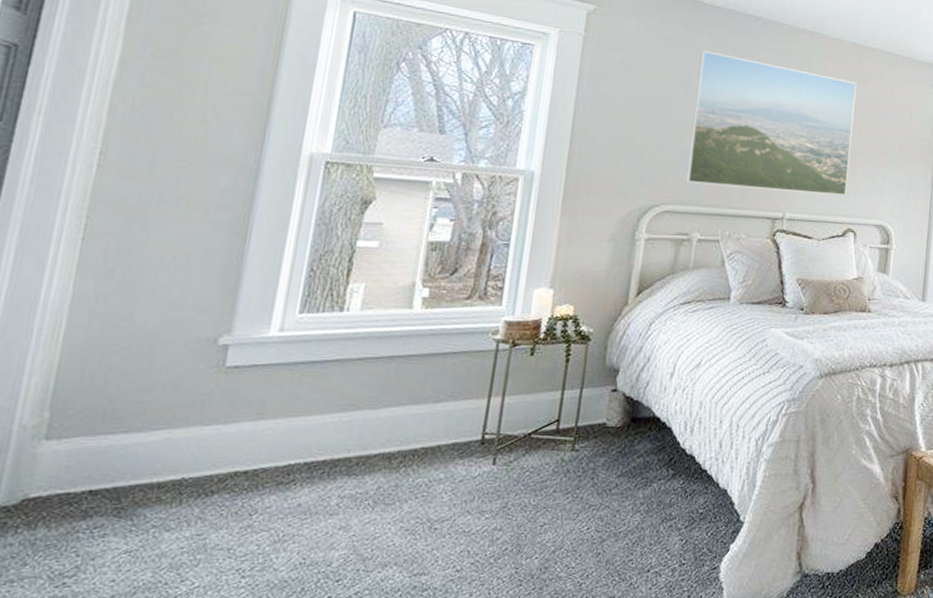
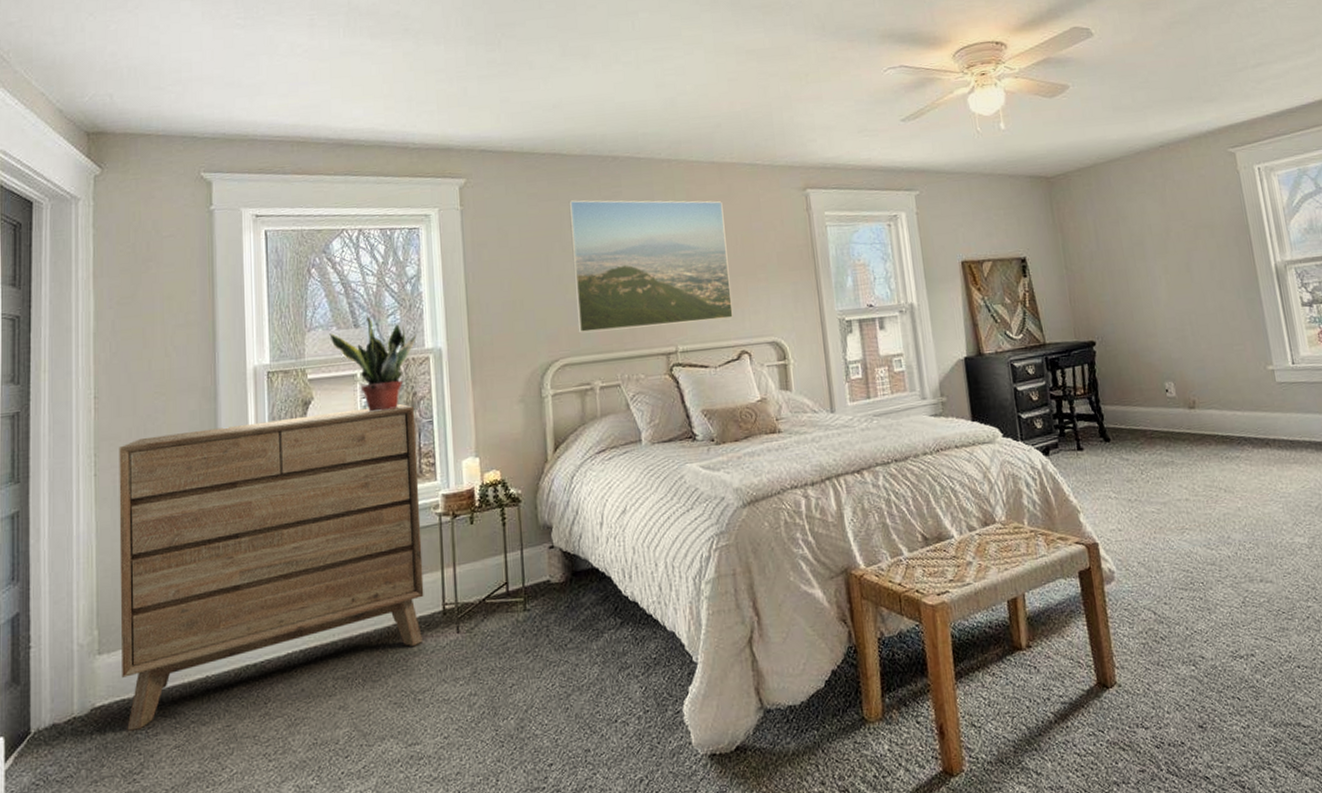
dresser: none [65,207,491,529] -> present [119,404,424,731]
potted plant: none [408,123,509,225] -> present [329,315,417,412]

